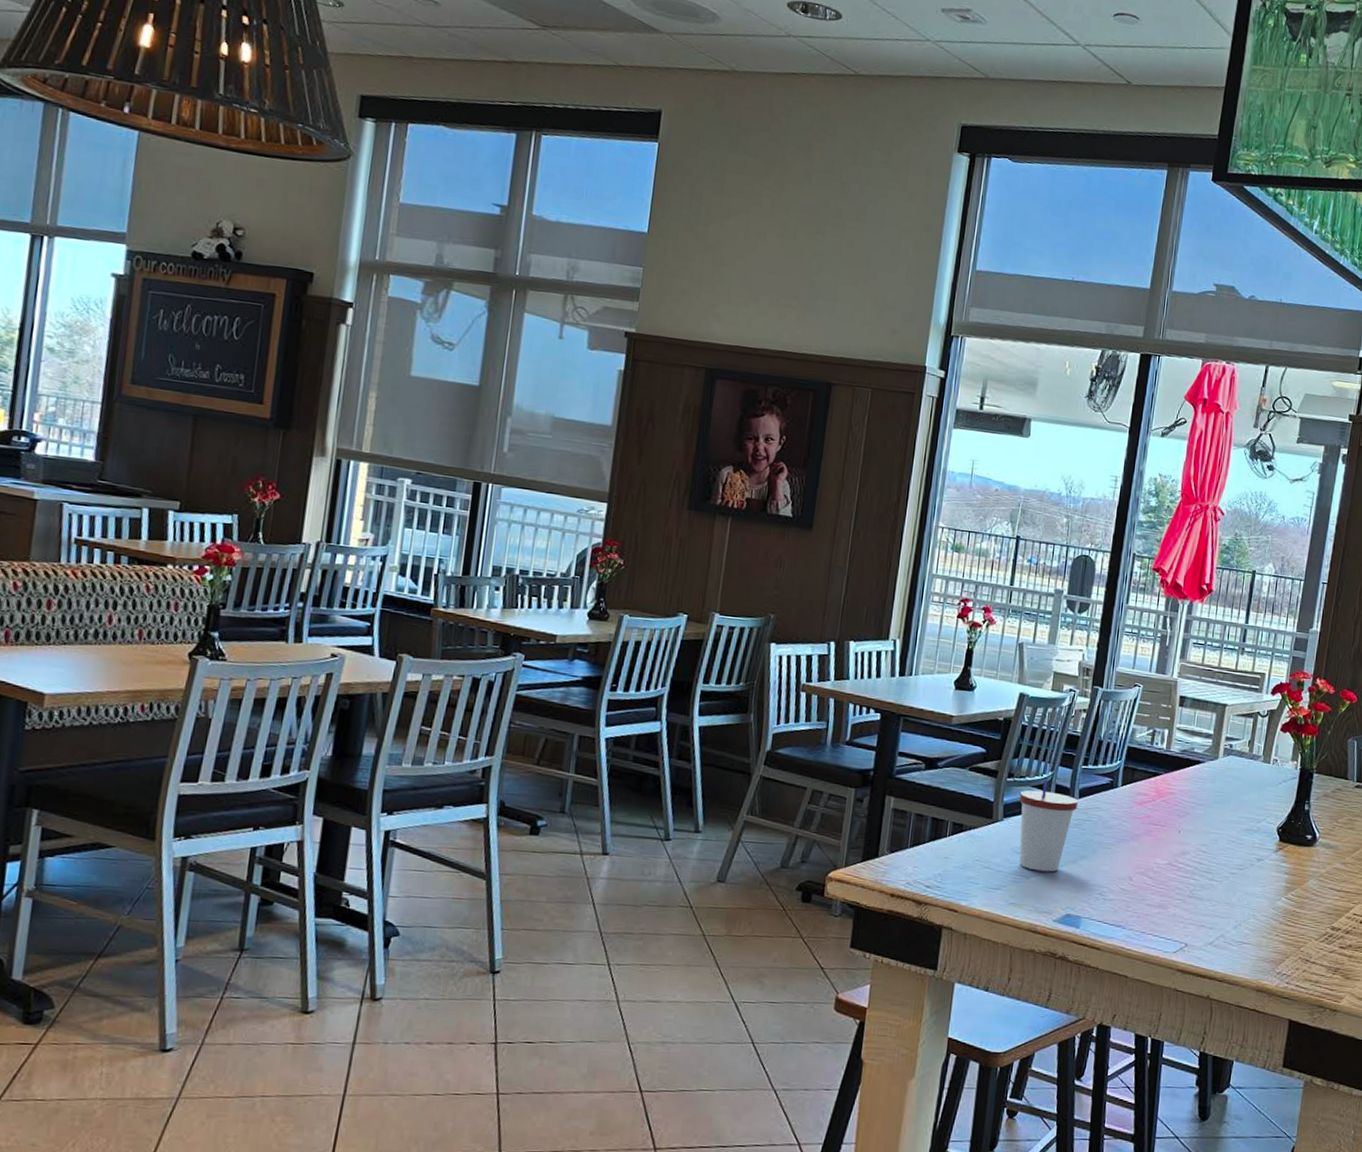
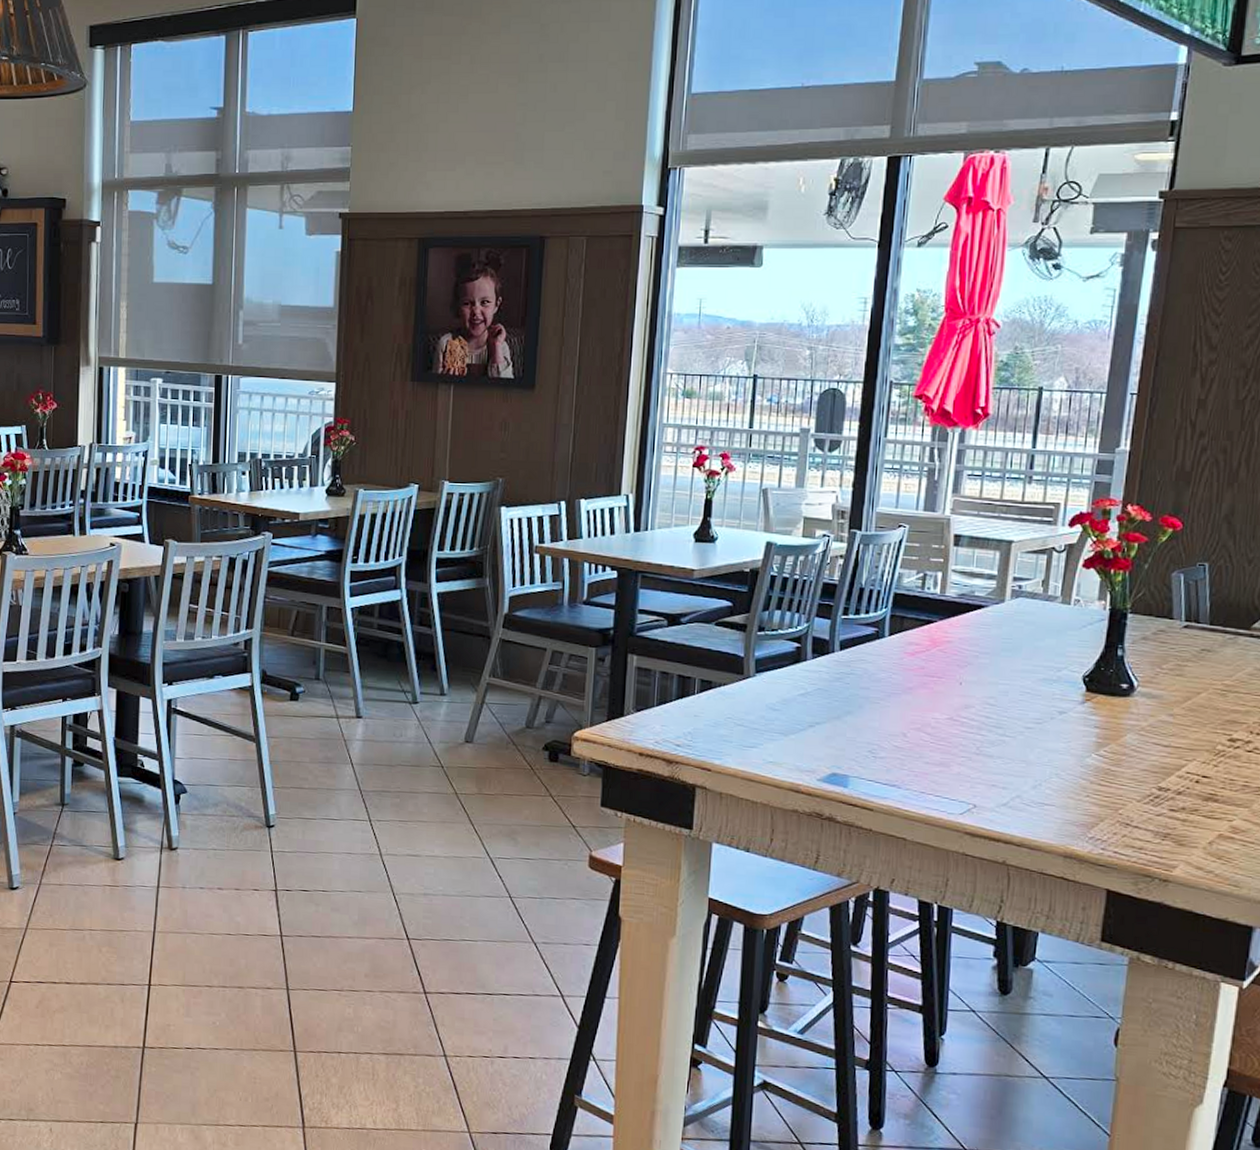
cup: present [1019,779,1079,872] -> none [771,632,840,729]

